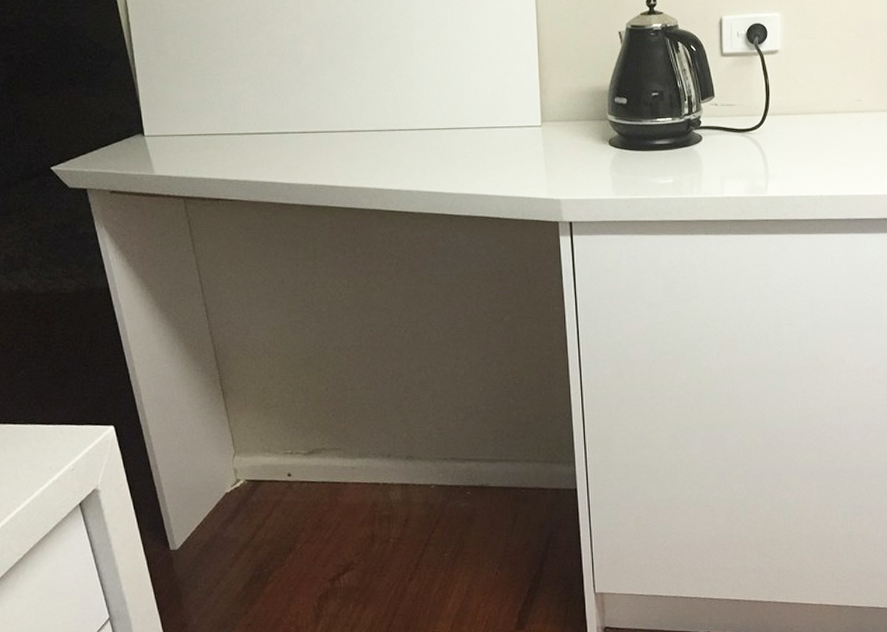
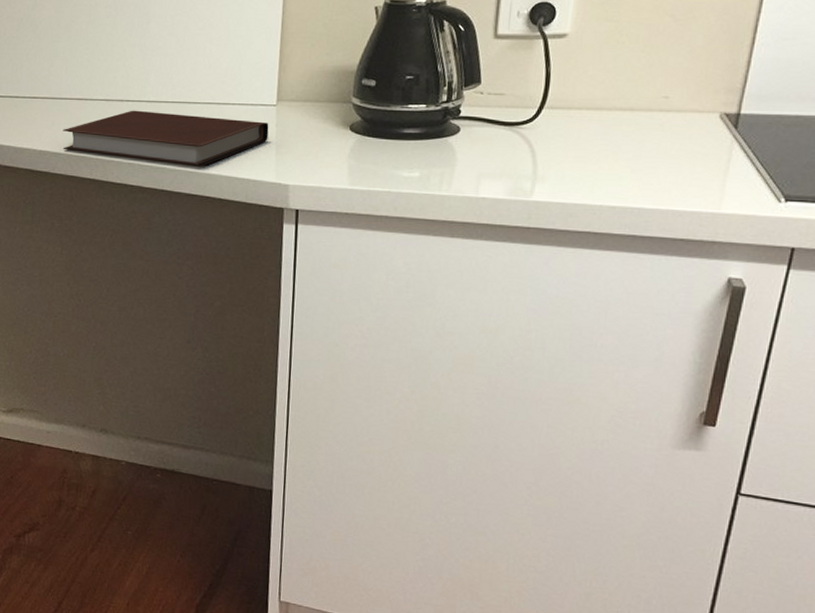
notebook: none [337,138,537,189] -> present [62,110,269,167]

